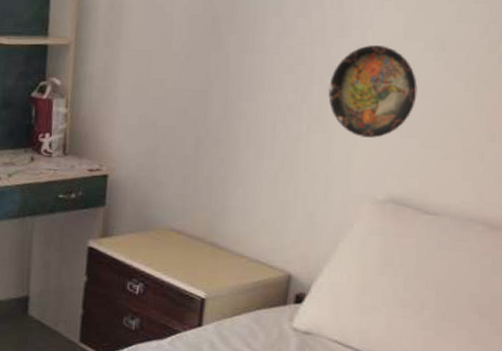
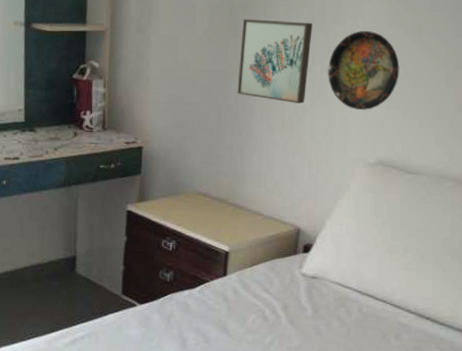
wall art: none [219,31,311,129] -> present [237,19,312,104]

